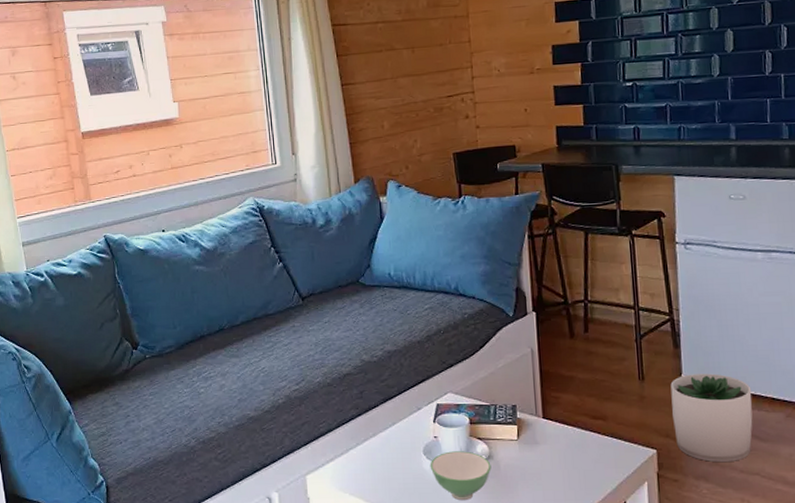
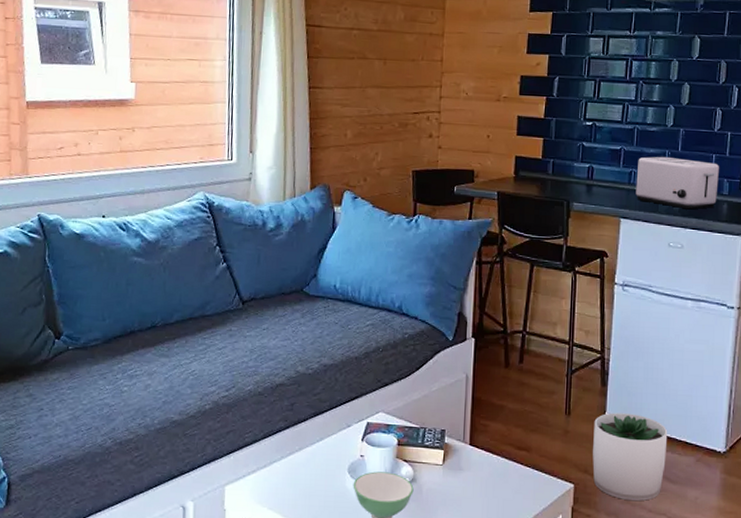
toaster: none [686,107,777,159] -> present [636,156,719,210]

